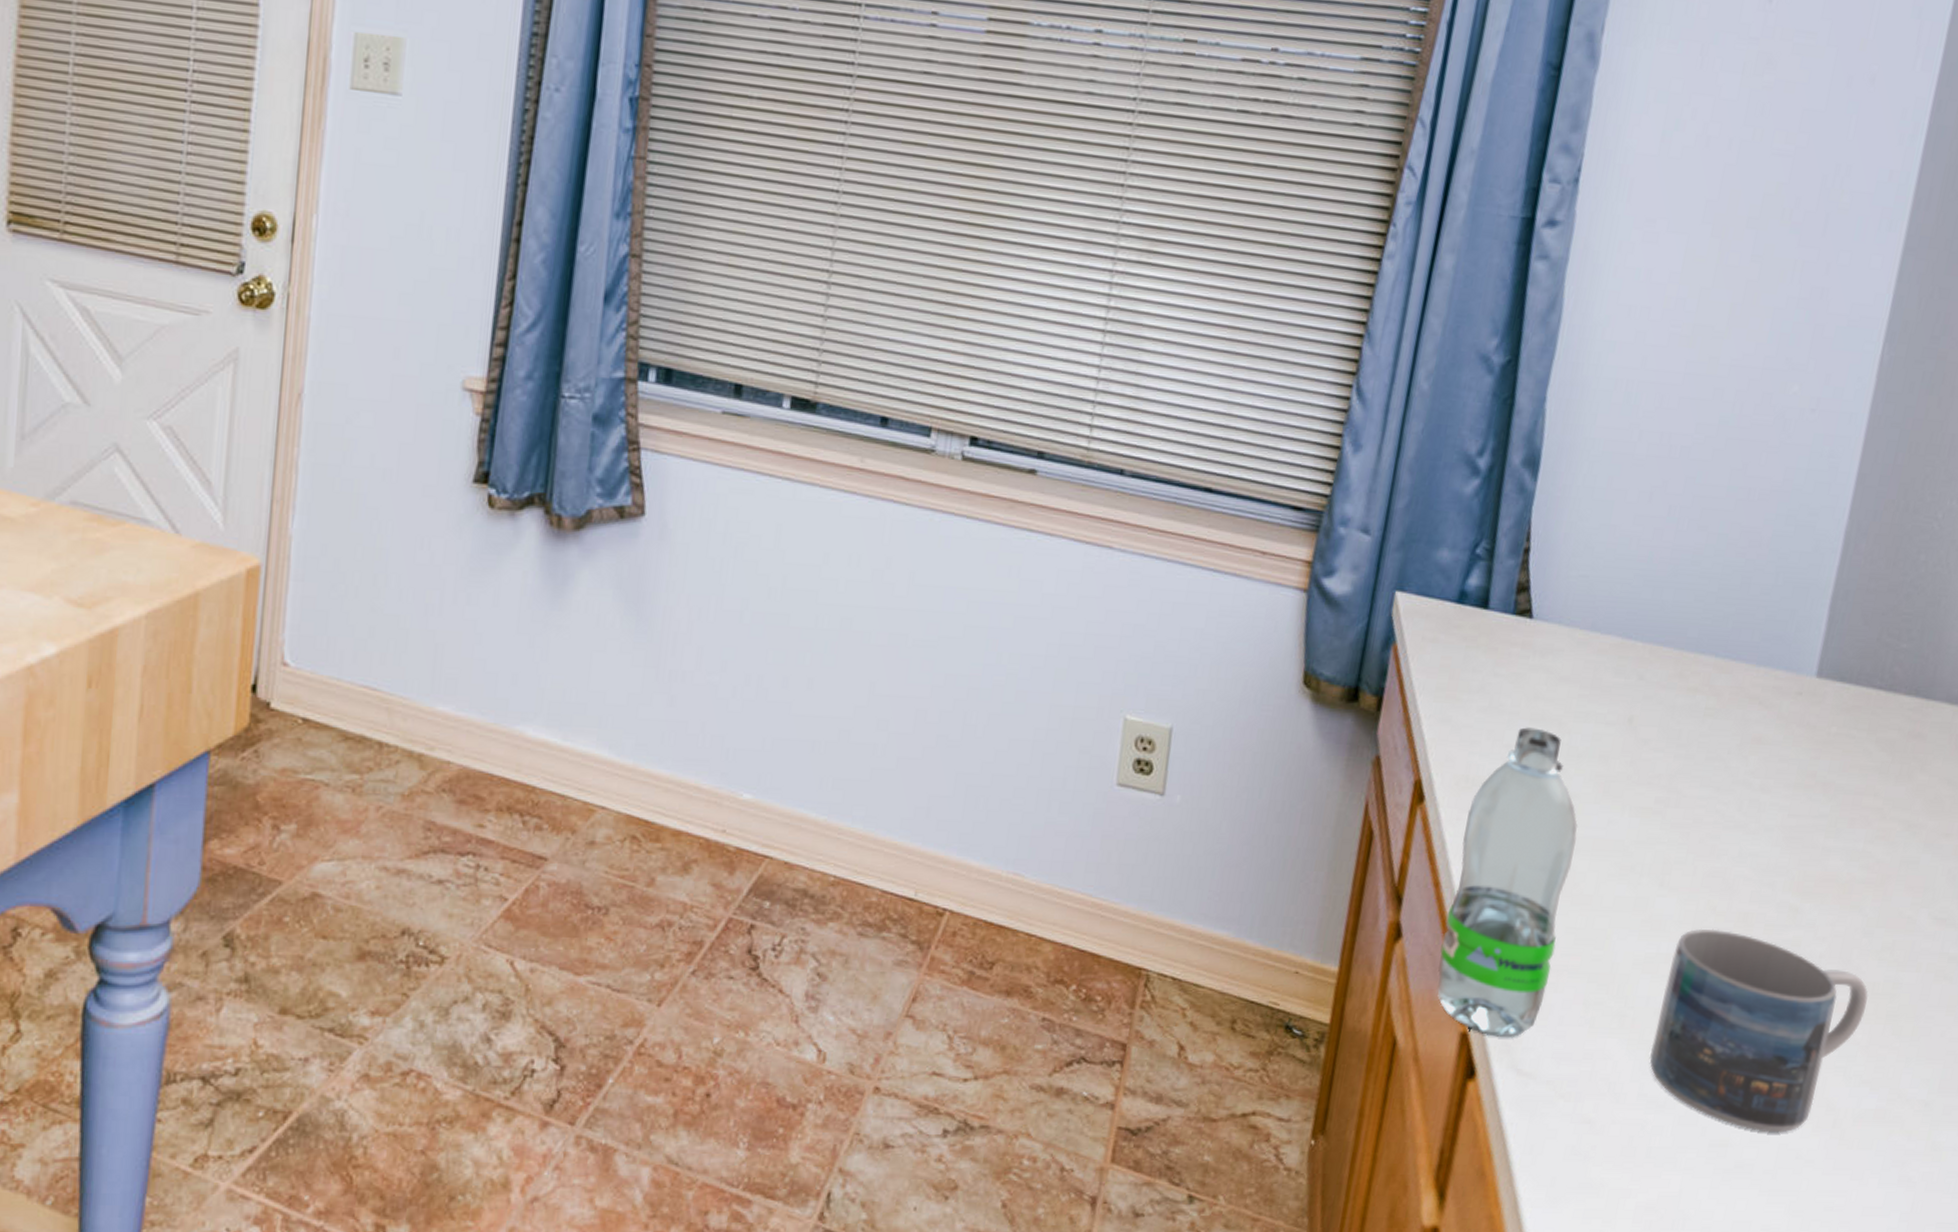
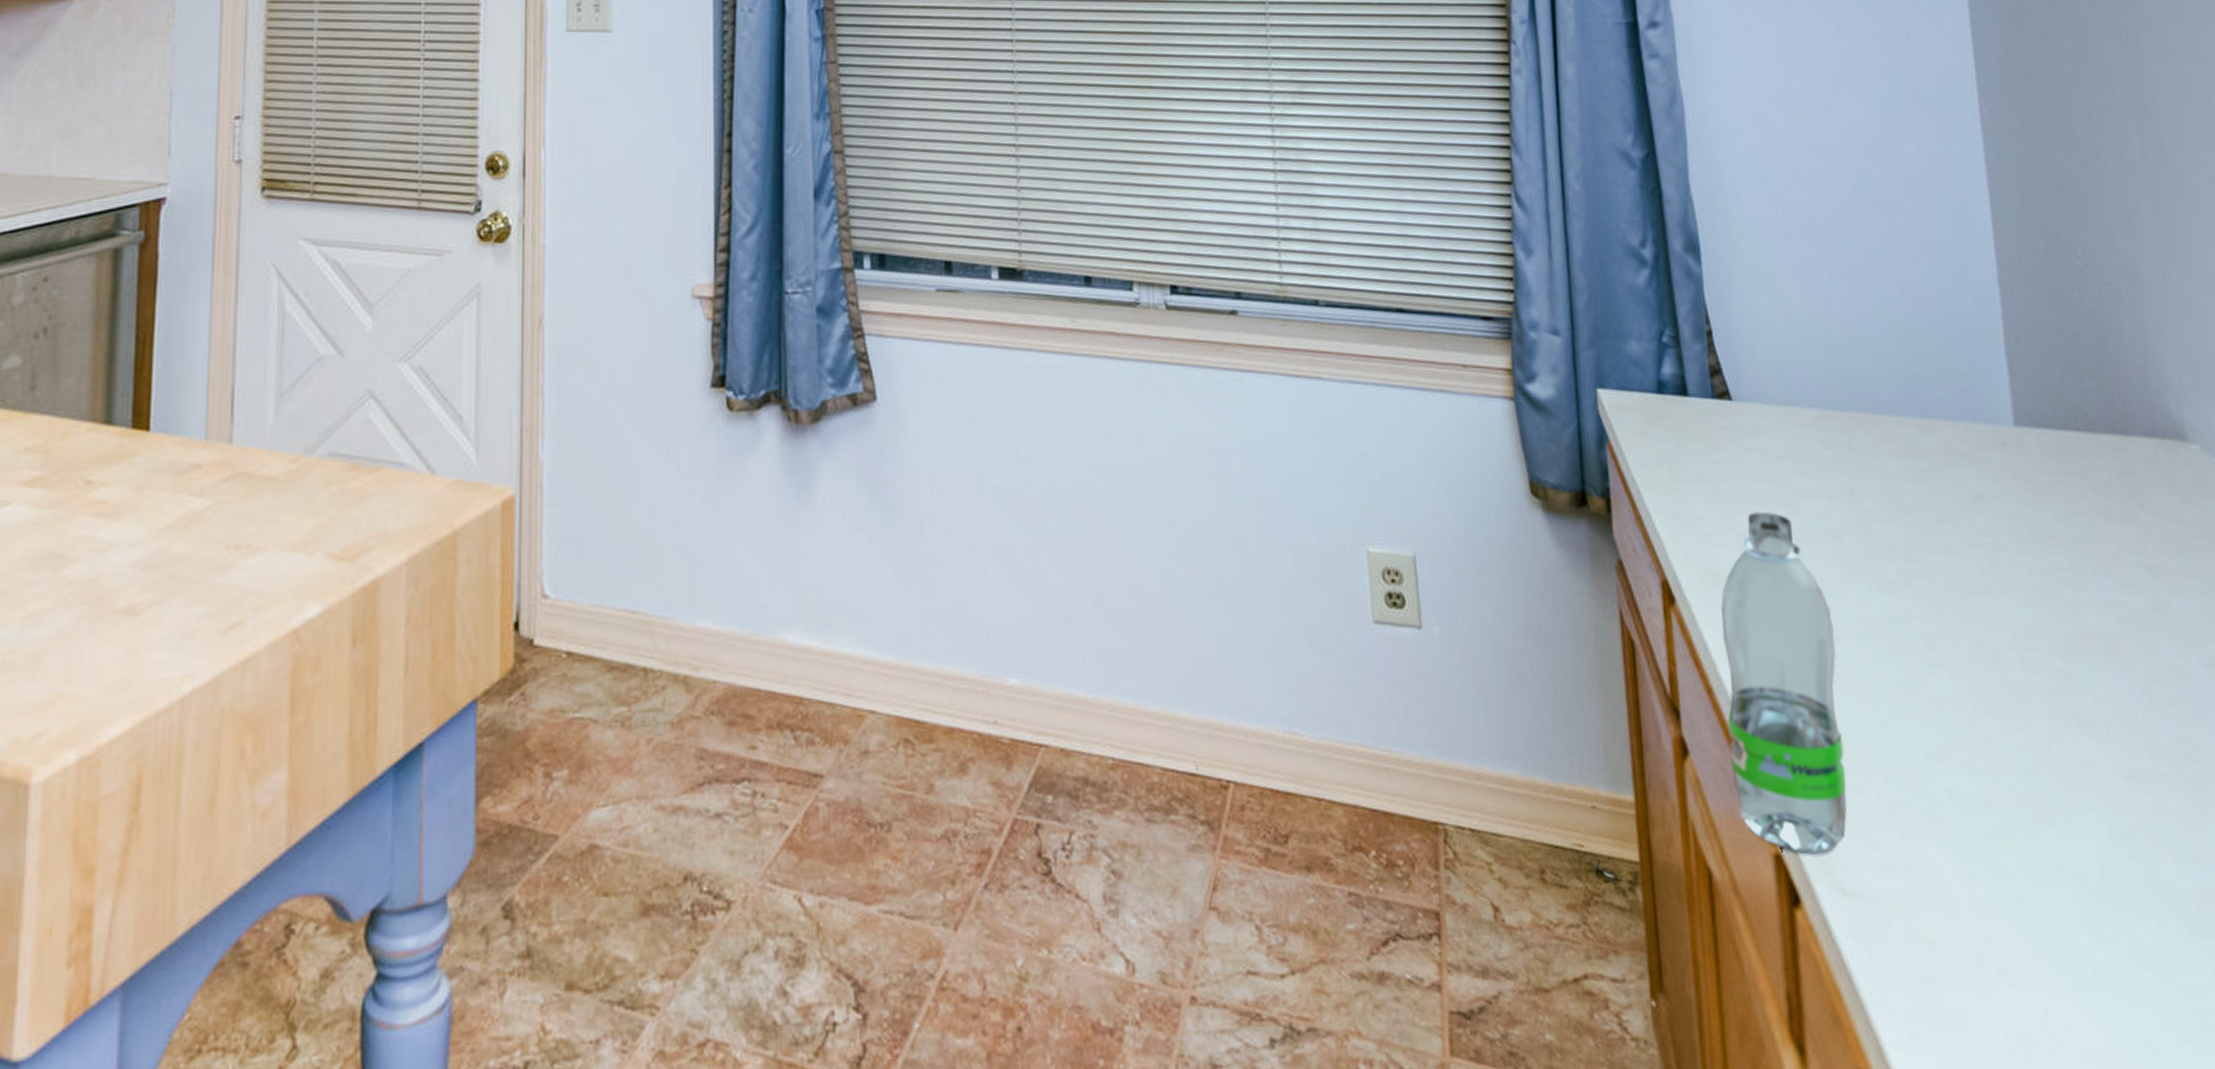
mug: present [1650,928,1868,1133] -> none [1961,704,2170,930]

